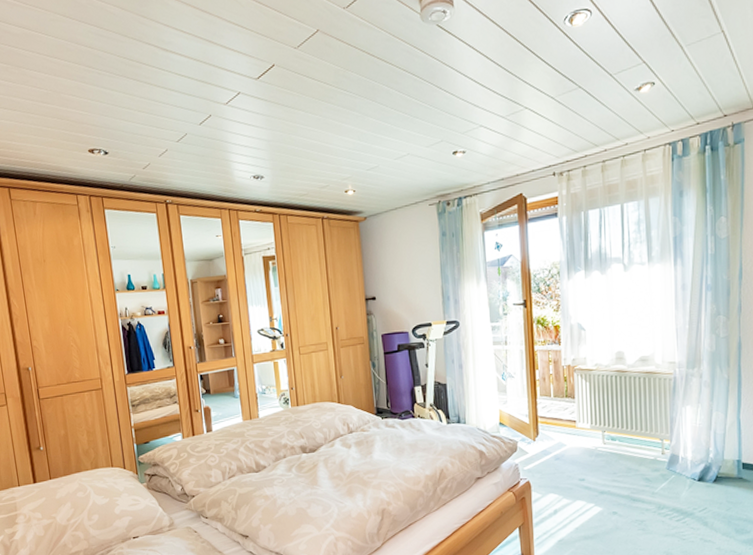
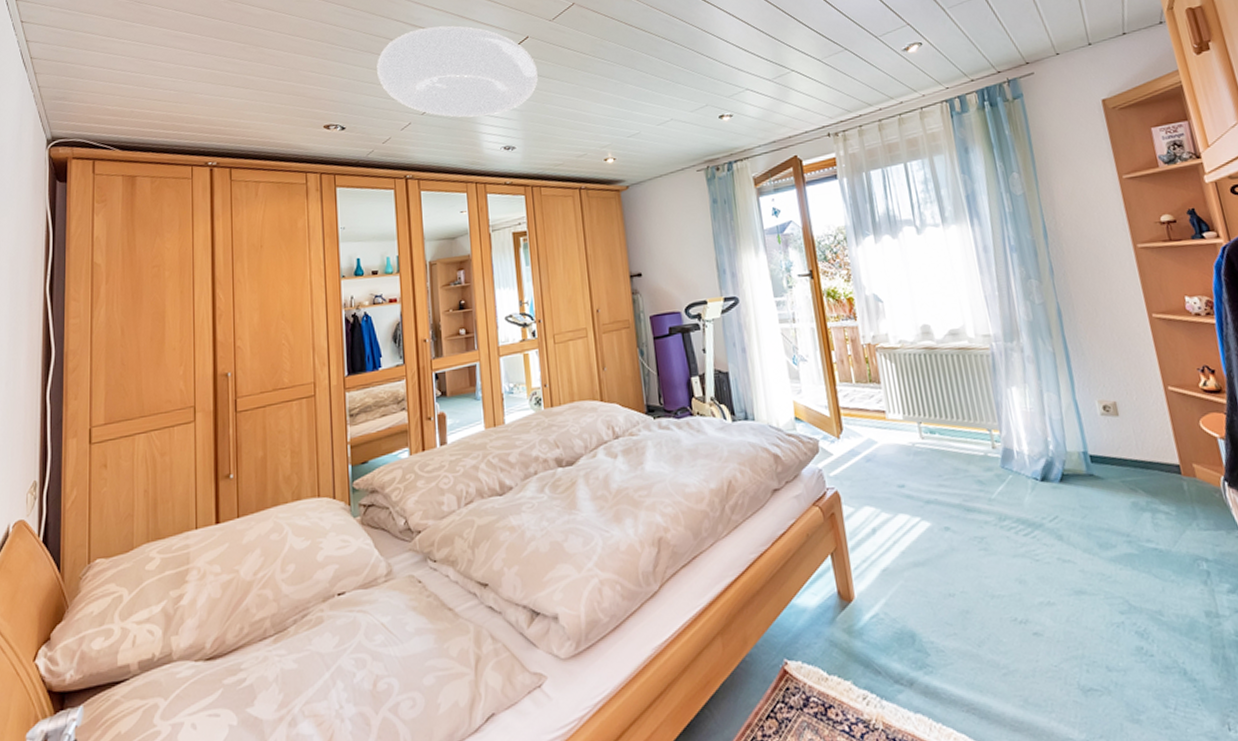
ceiling light: none [132,51,284,146] -> present [377,26,538,118]

